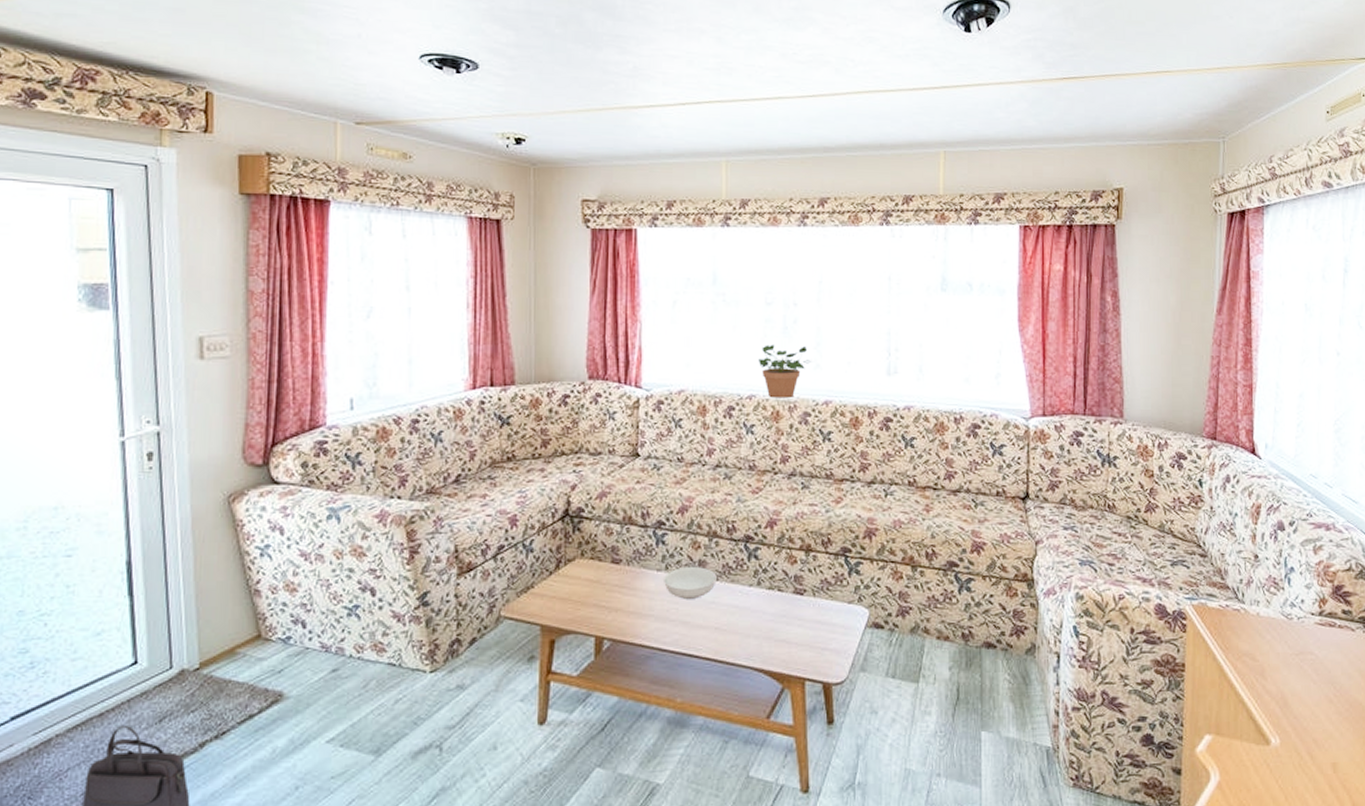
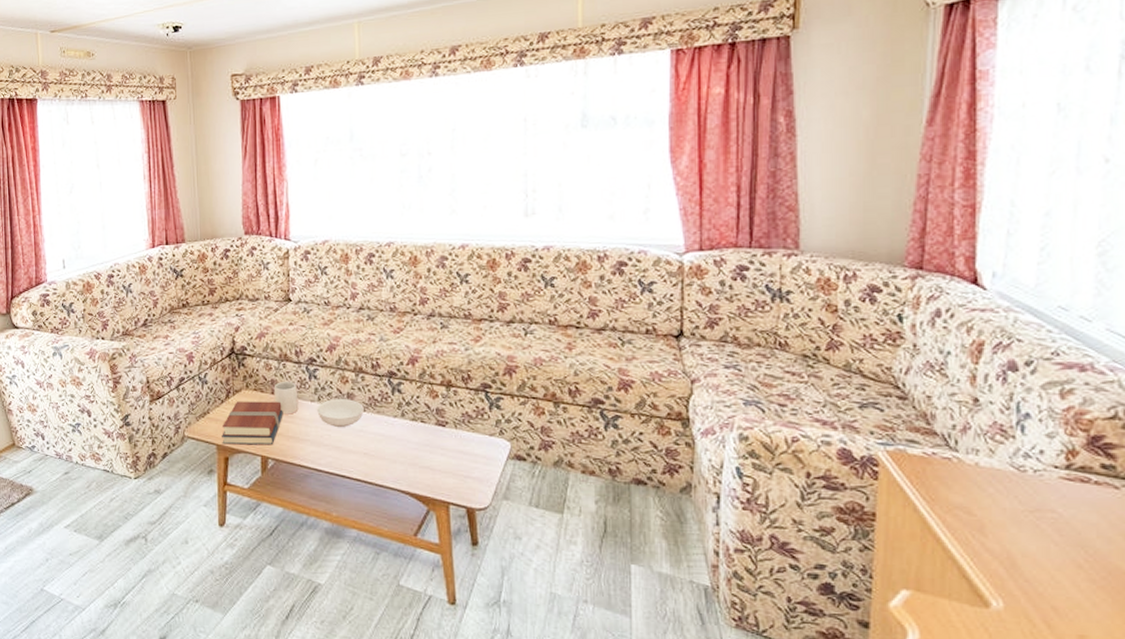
books: none [547,571,624,625] -> present [222,401,283,445]
mug: none [614,547,643,586] -> present [273,380,299,414]
potted plant: present [759,345,812,399] -> none [396,193,448,244]

